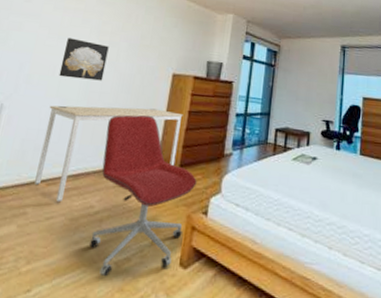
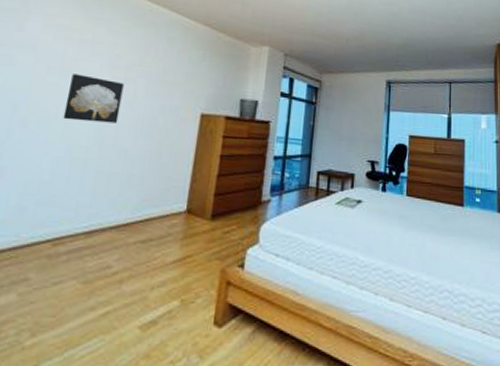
desk: present [34,105,183,203] -> none [37,153,214,265]
office chair: present [88,114,197,277] -> none [106,160,232,344]

